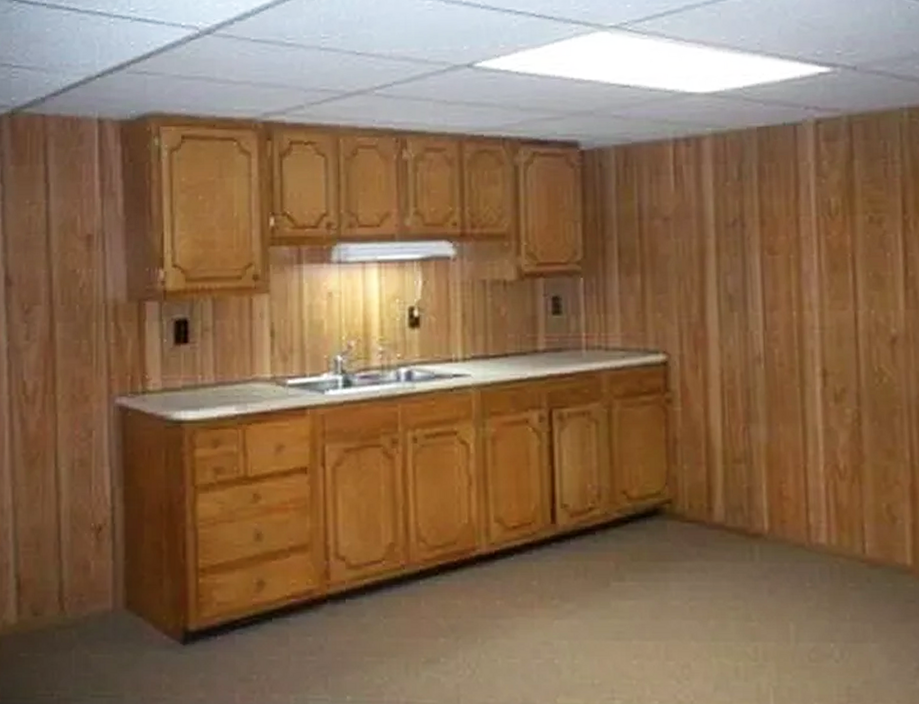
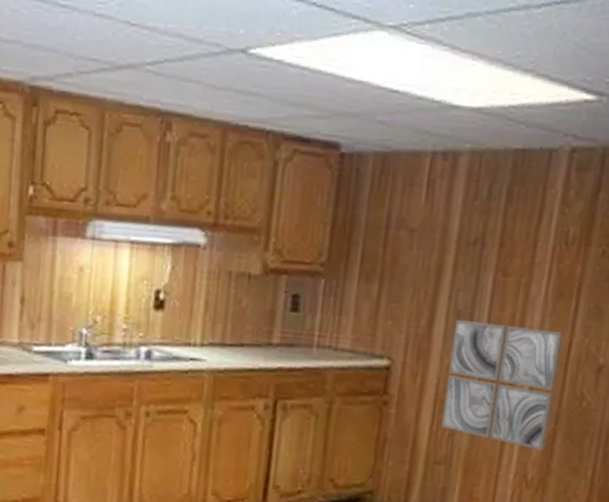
wall art: none [729,304,852,436] -> present [441,319,565,451]

